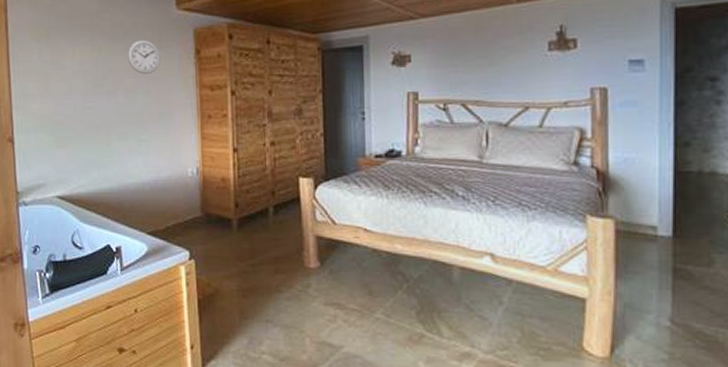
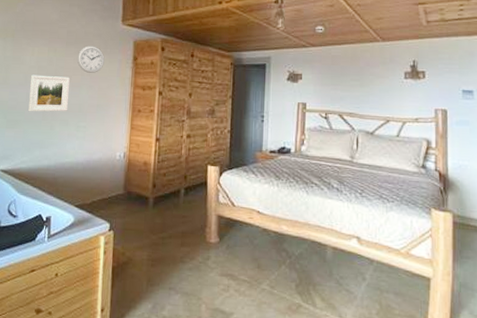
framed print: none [76,81,125,127] -> present [28,74,70,112]

